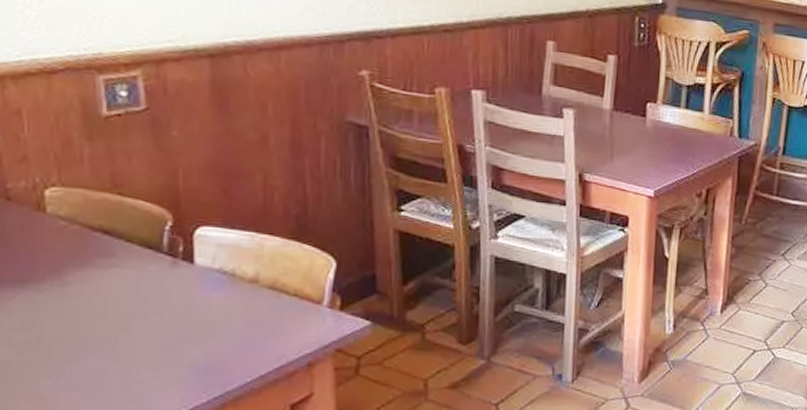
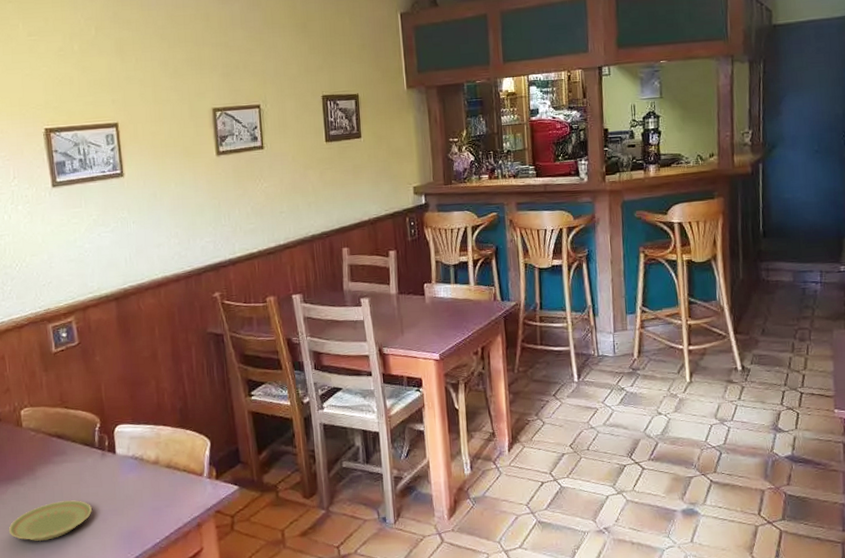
plate: none [15,318,151,368] -> present [8,500,92,541]

